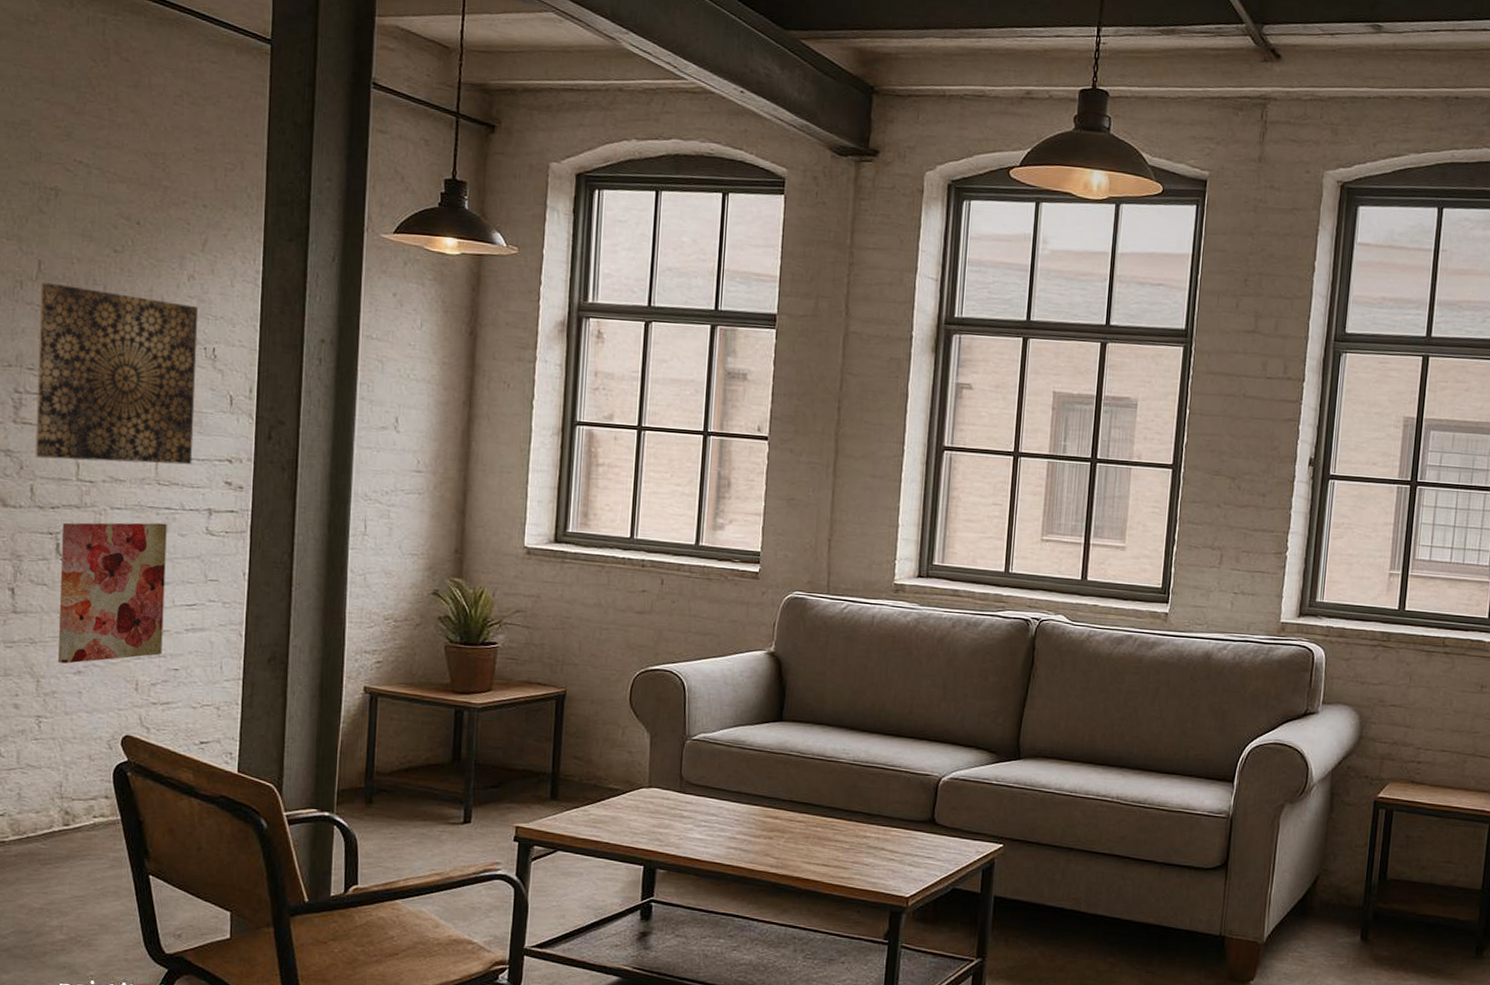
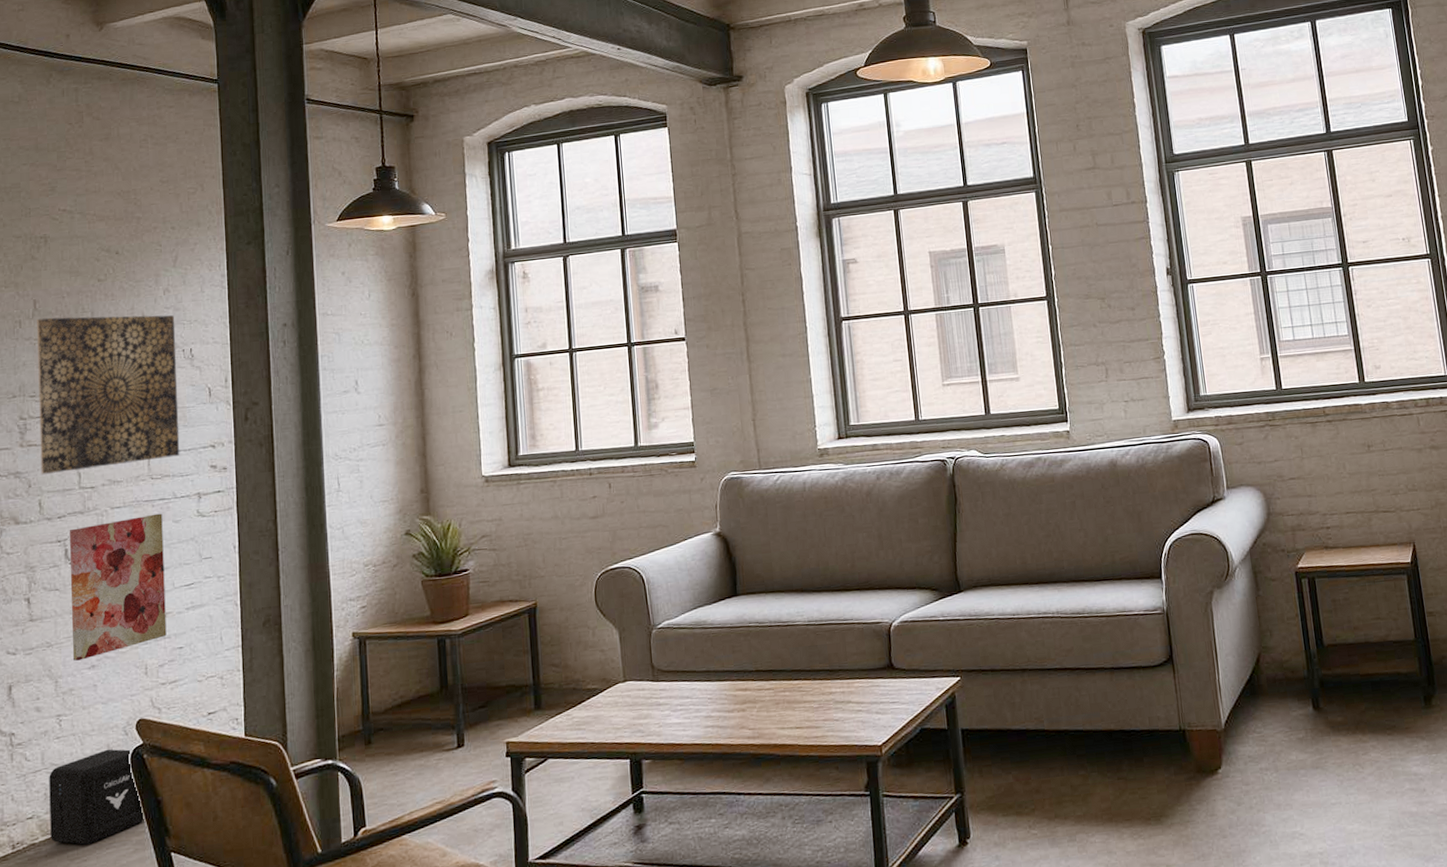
air purifier: none [22,759,123,852] -> present [49,749,144,845]

